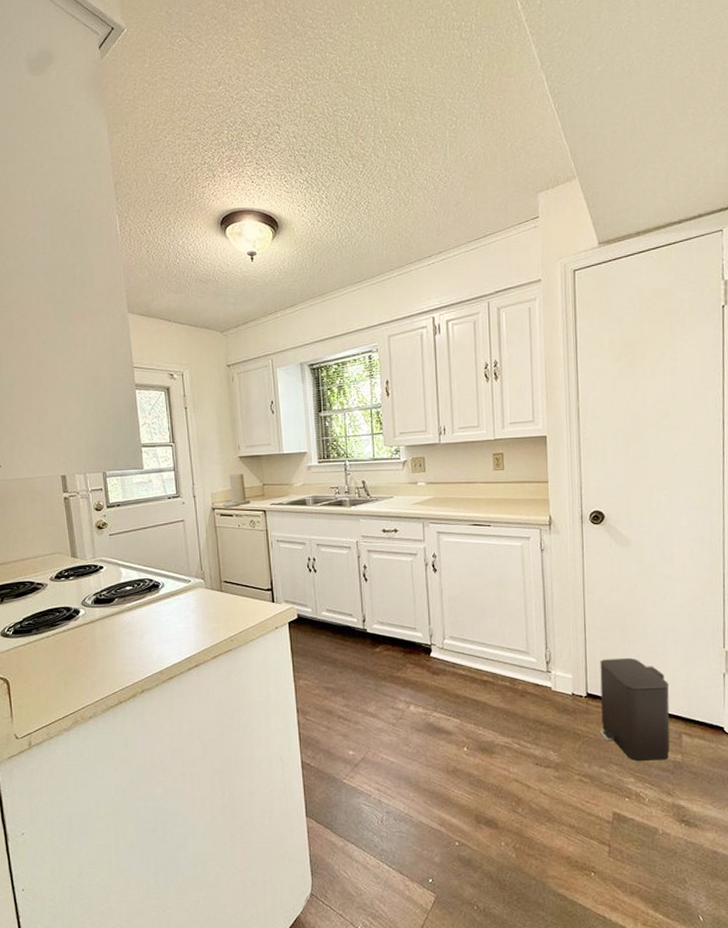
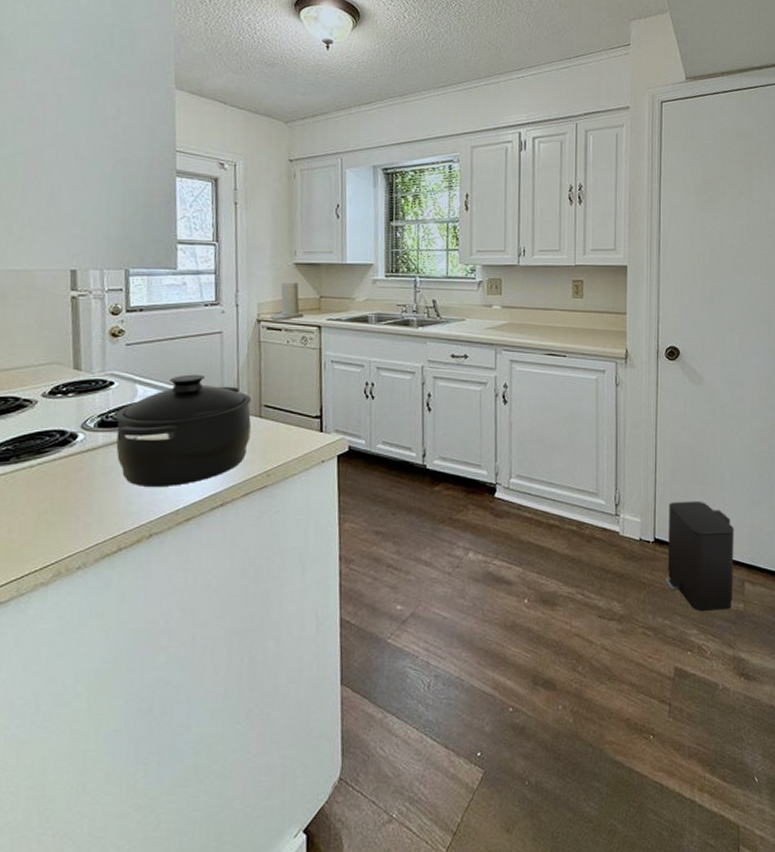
saucepan: none [106,557,214,651] -> present [115,374,252,486]

